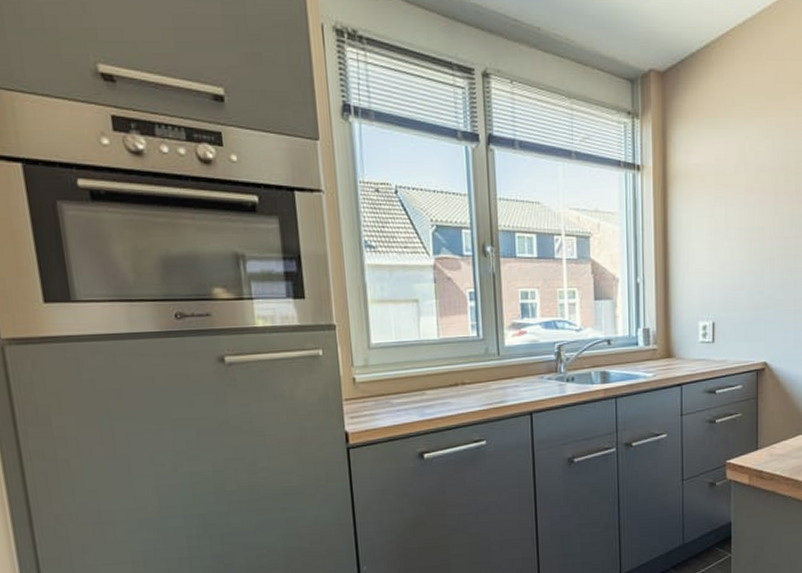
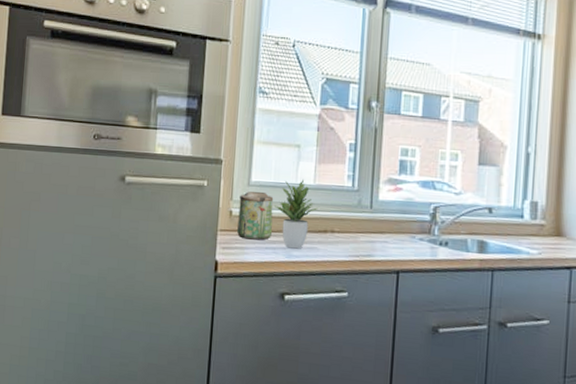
canister: none [361,353,401,405] -> present [237,191,274,240]
potted plant: none [400,334,446,407] -> present [274,179,319,249]

